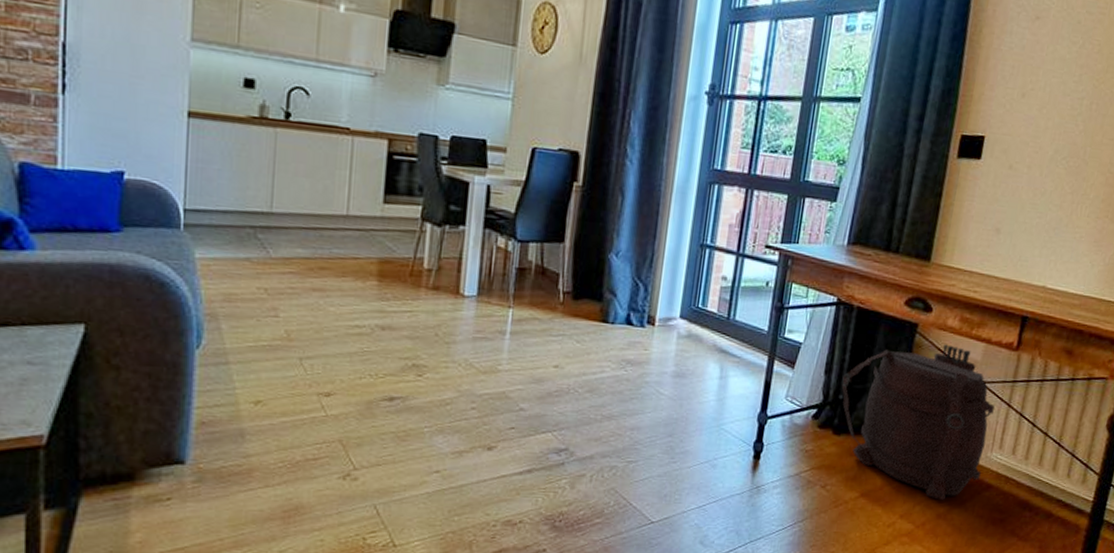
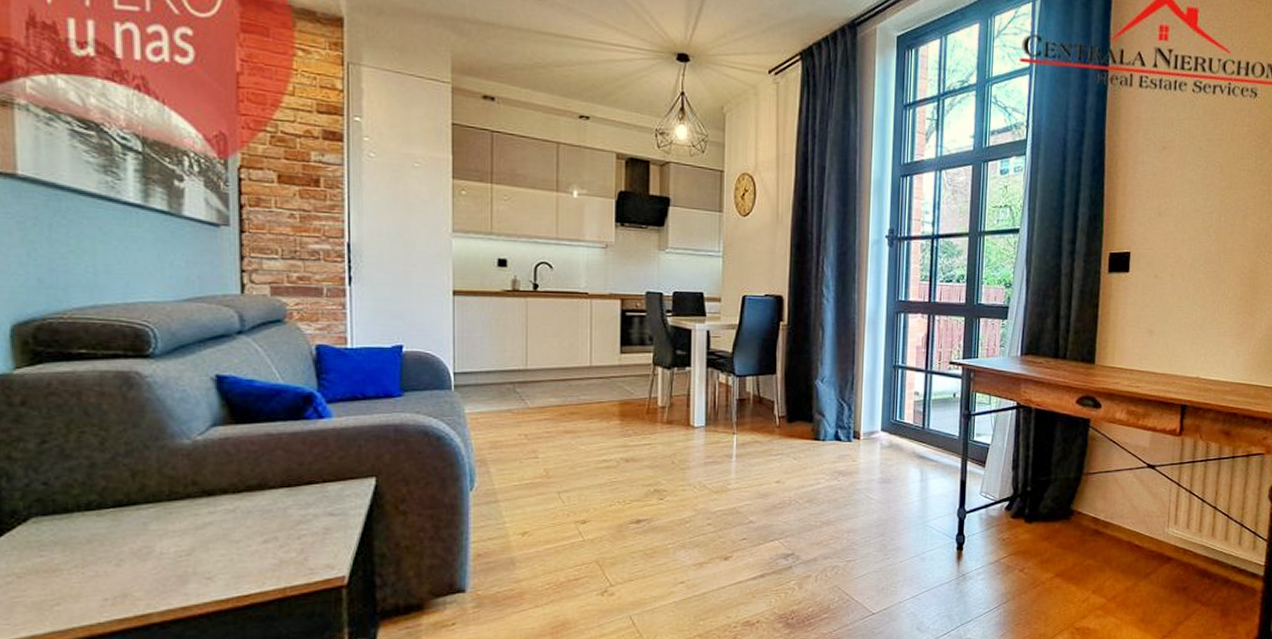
backpack: present [841,344,995,501] -> none [1028,435,1166,575]

